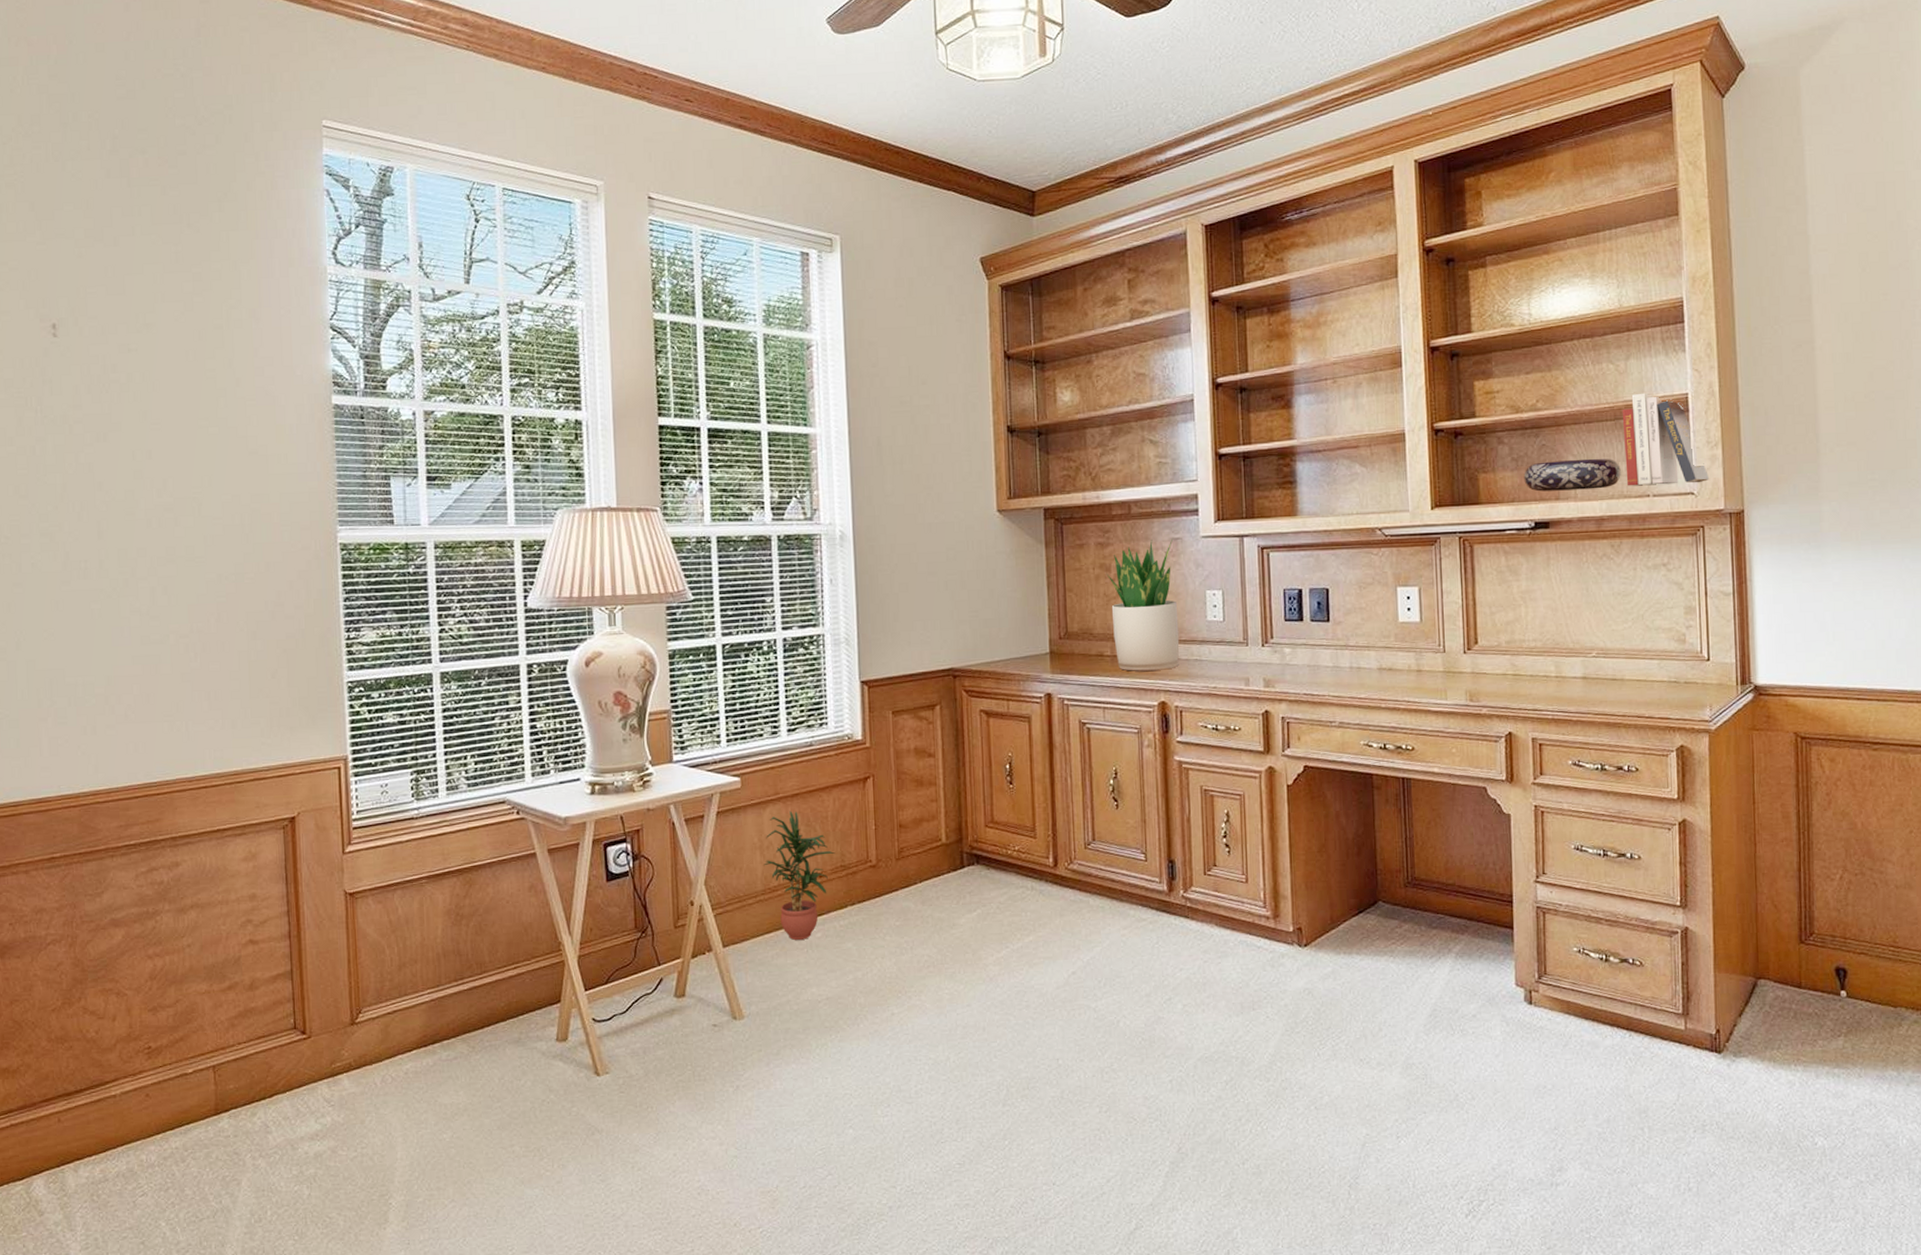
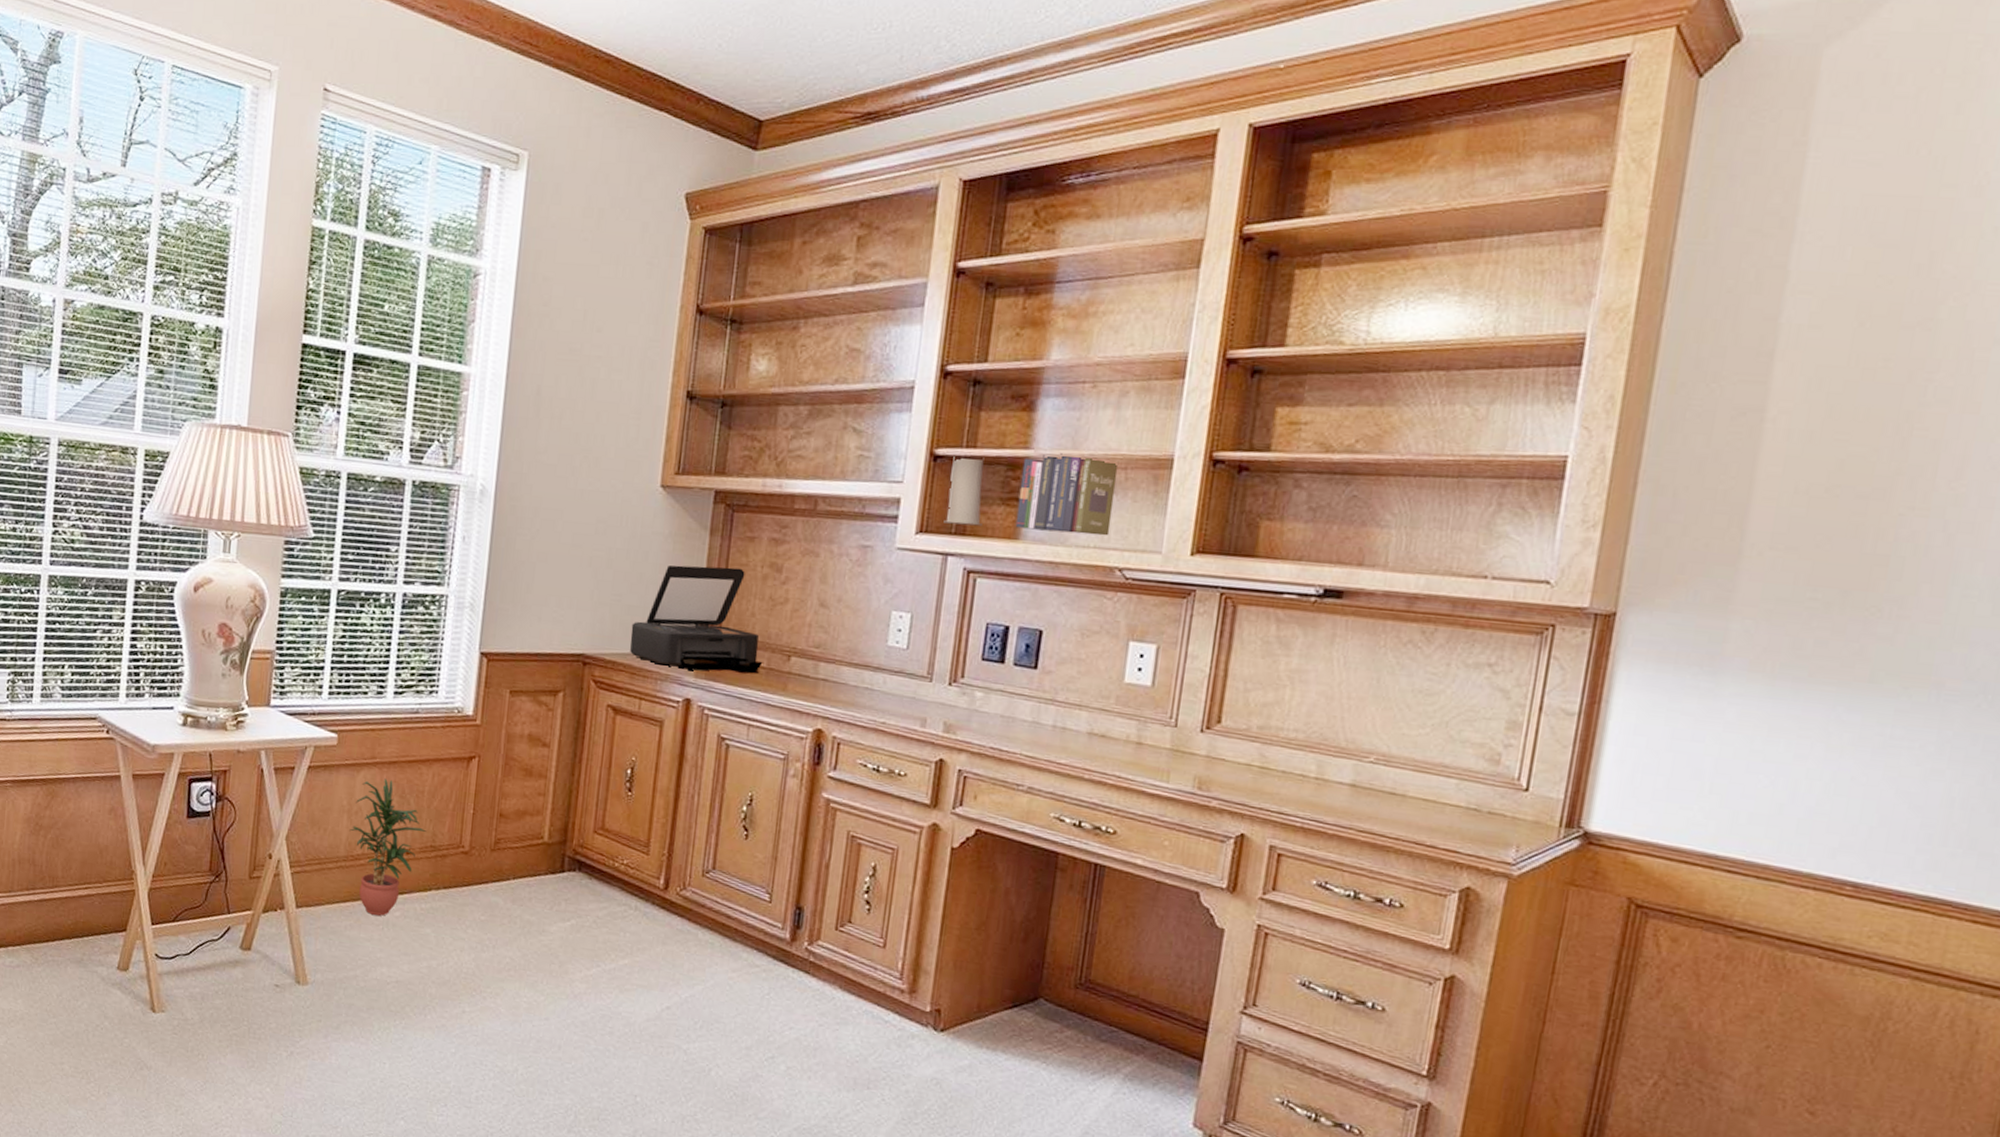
printer: none [990,573,1107,668] -> present [630,565,763,674]
planter: present [1106,539,1180,671] -> none [772,543,861,694]
candle: none [1234,451,1266,510] -> present [944,456,984,526]
books: none [1290,440,1367,506] -> present [1015,453,1119,536]
decorative bowl: present [1523,458,1622,492] -> none [1319,516,1456,560]
books: present [1622,393,1710,486] -> none [1458,447,1577,571]

